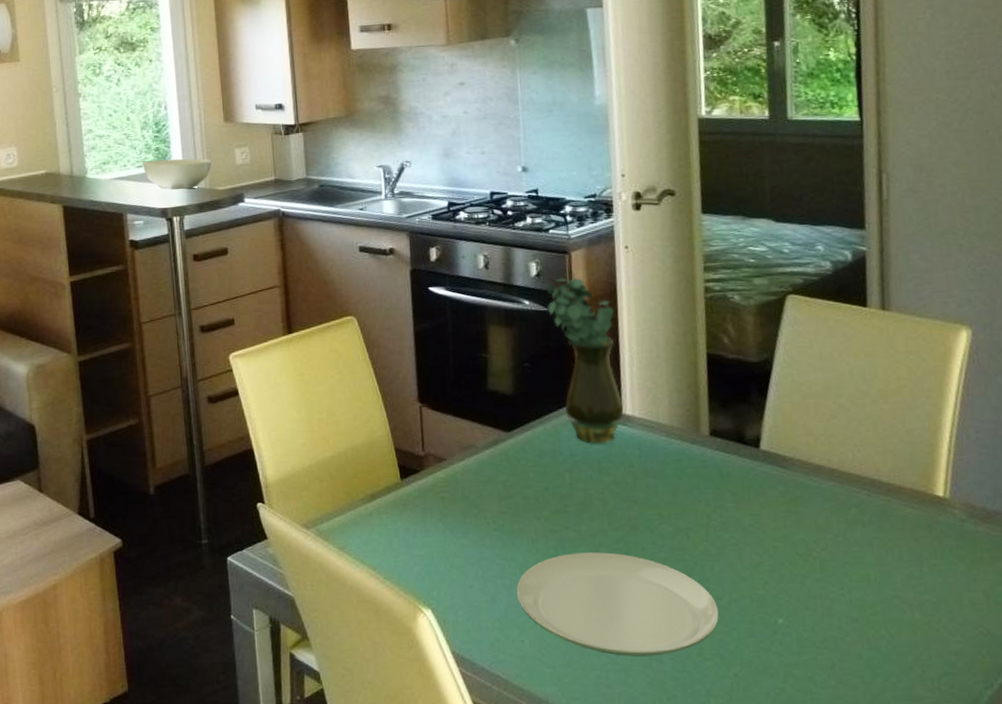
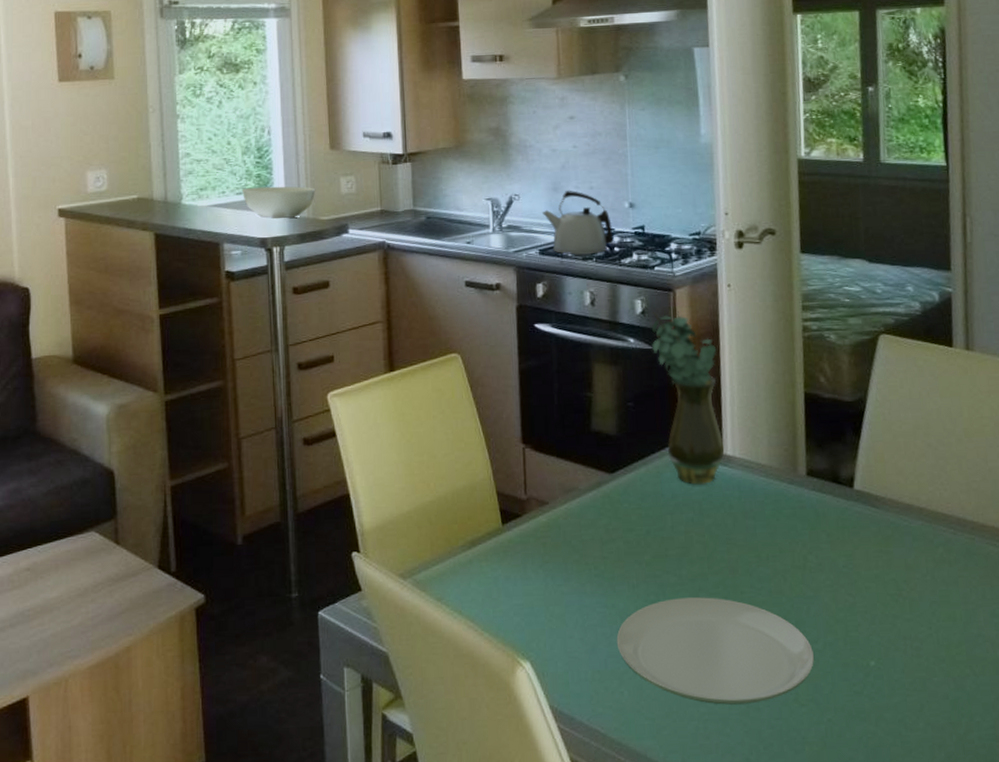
kettle: none [434,156,507,221] -> present [543,191,614,257]

